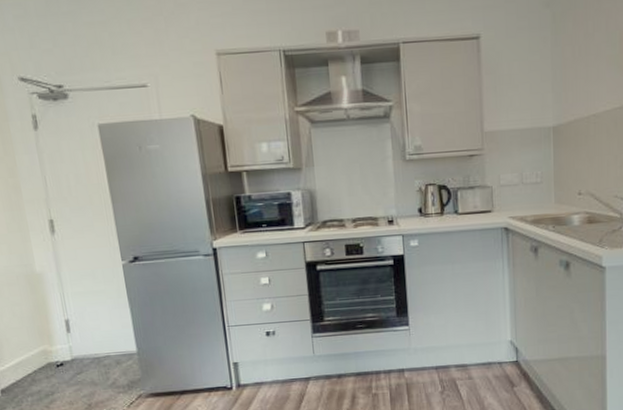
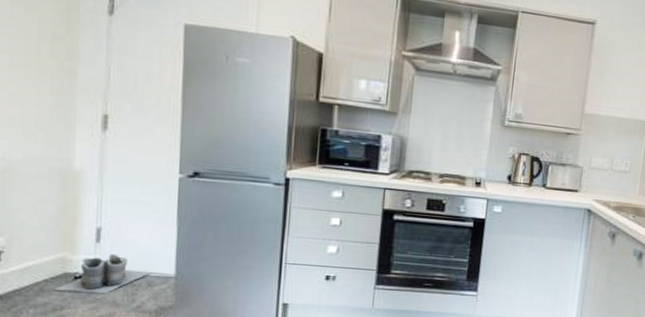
boots: none [42,341,117,379] -> present [53,254,151,293]

